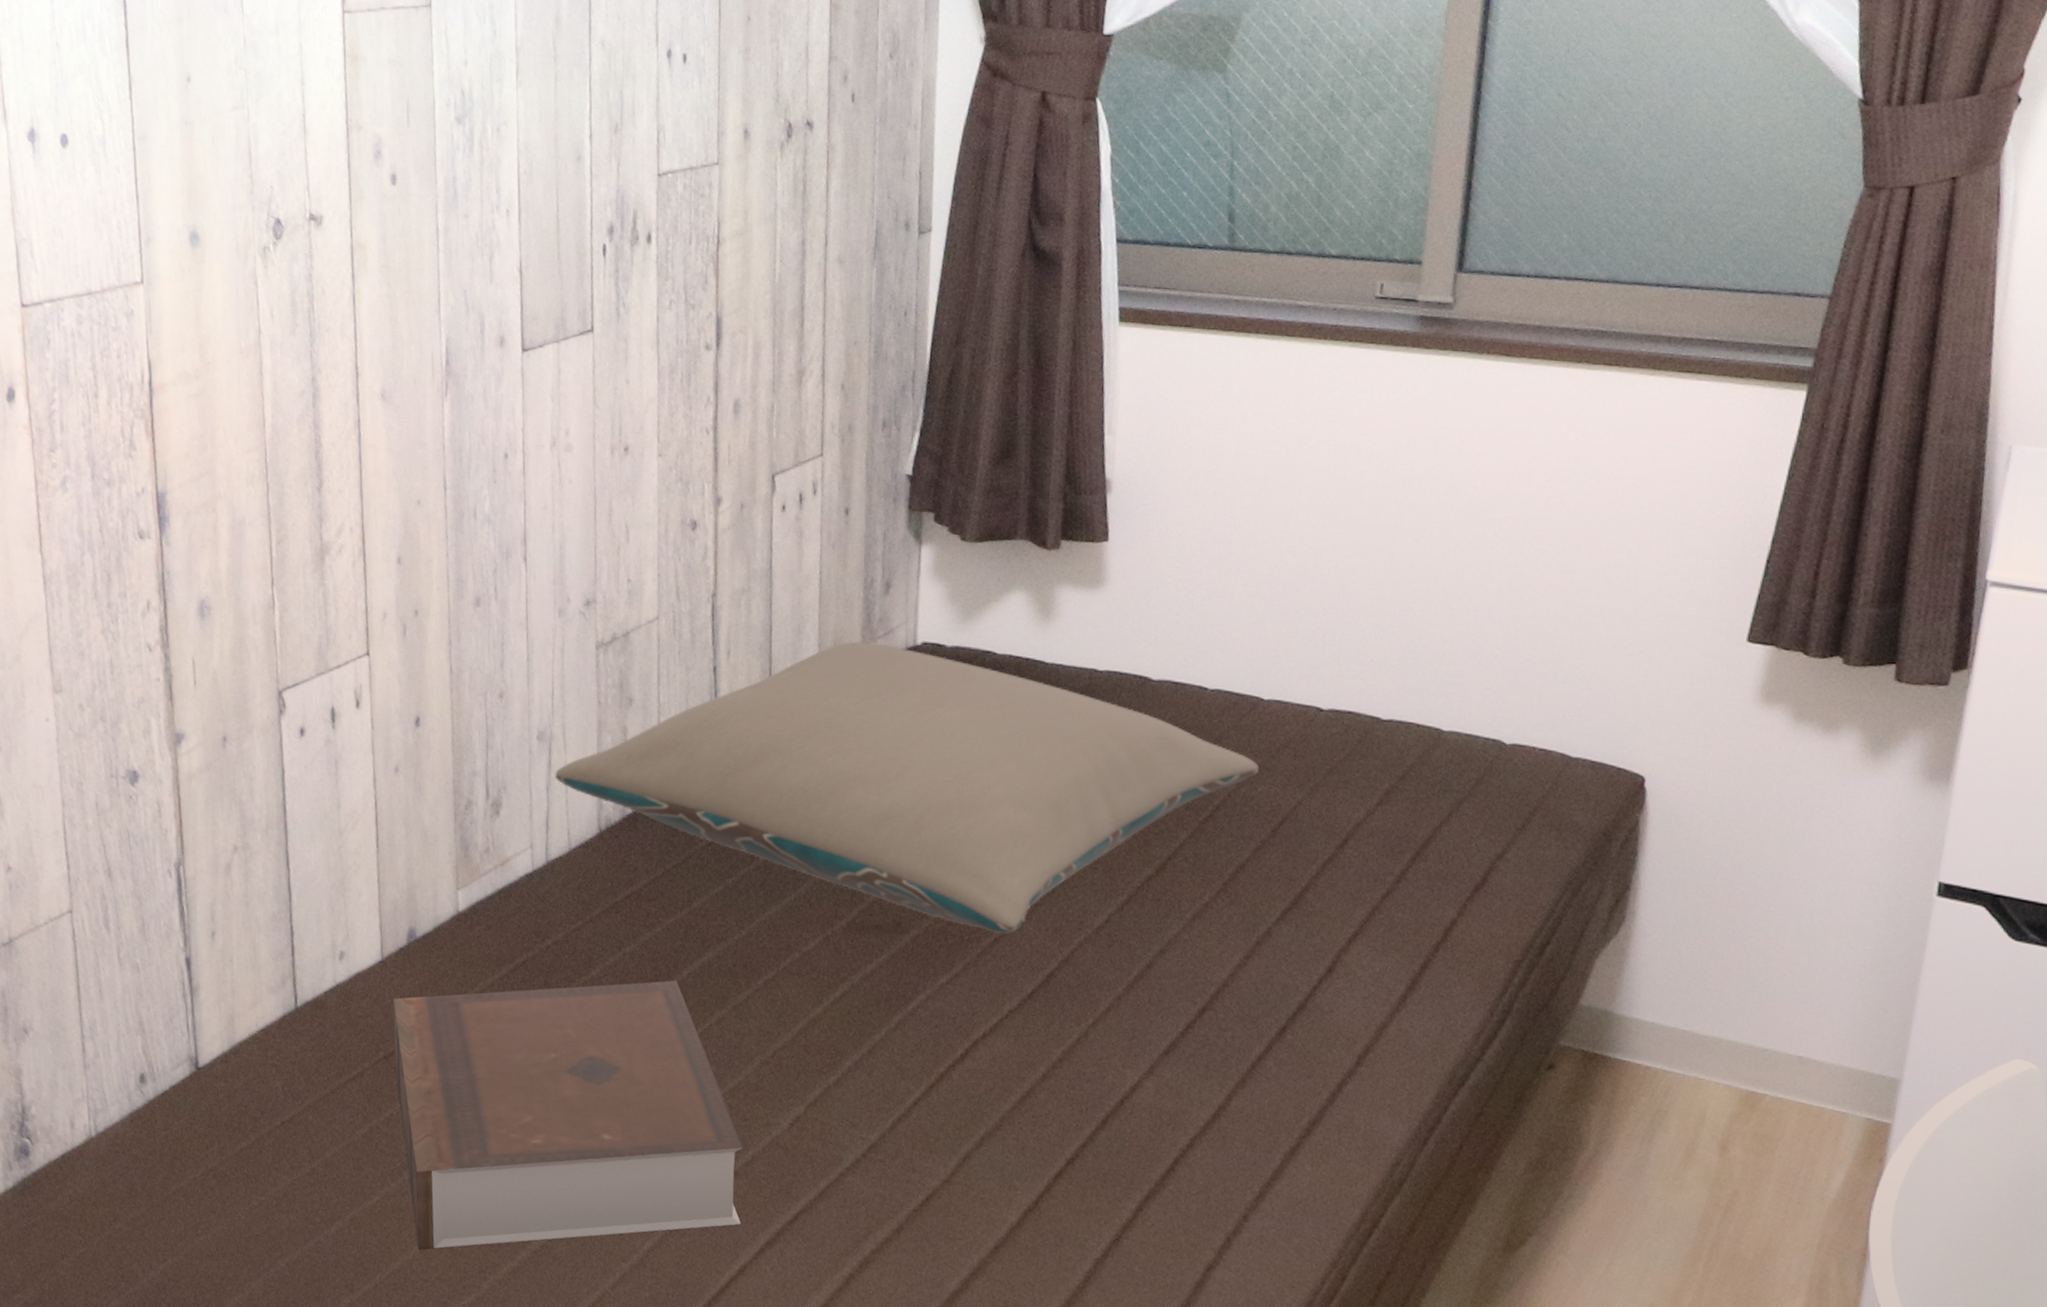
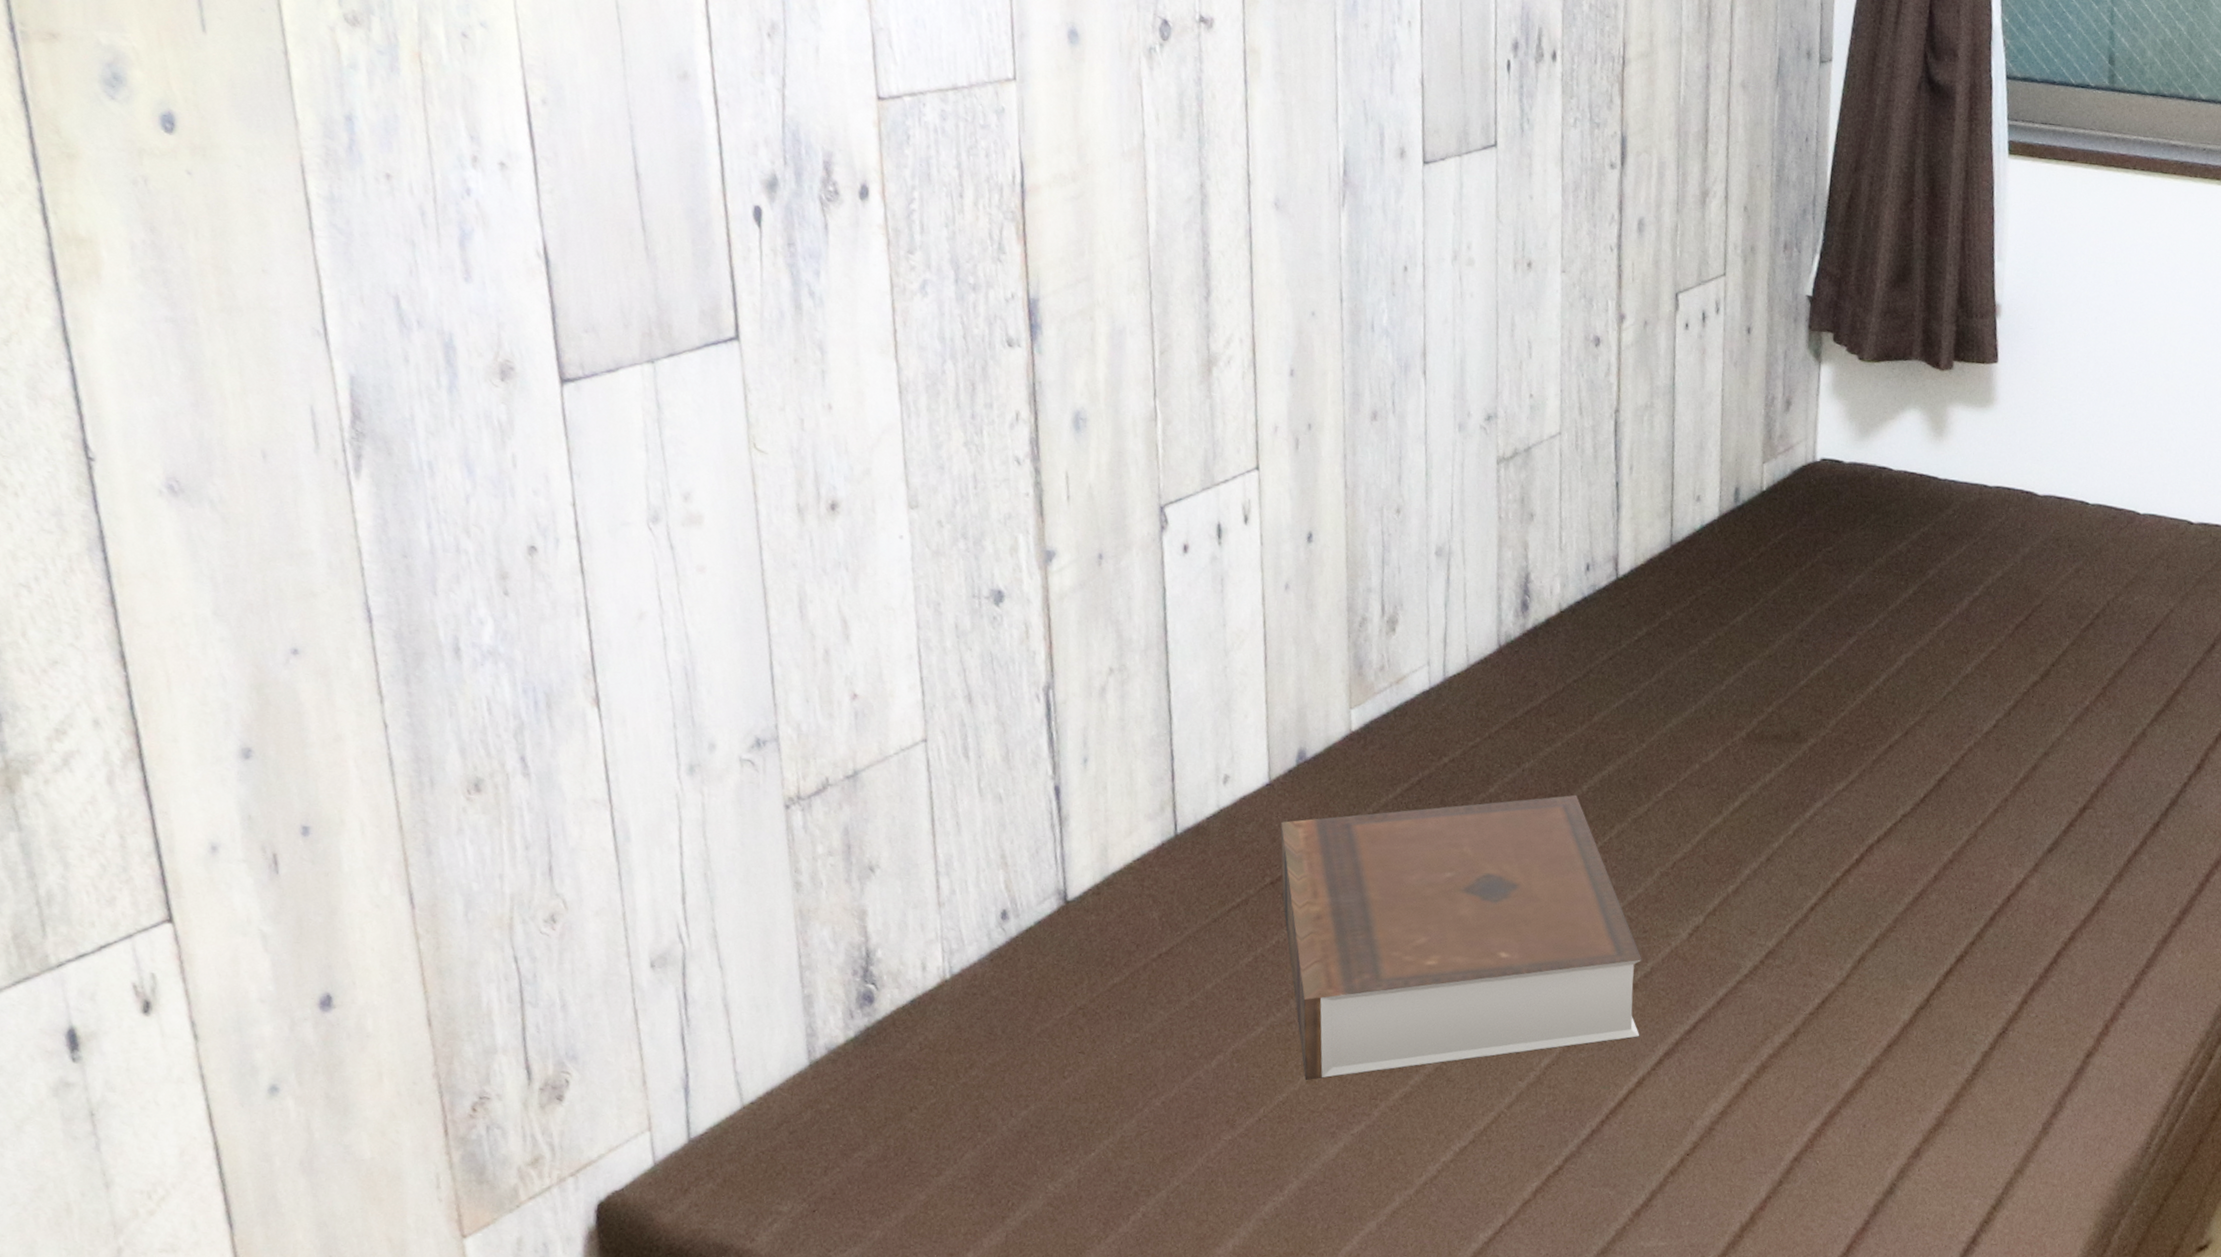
pillow: present [555,641,1259,934] -> none [1453,457,2135,740]

